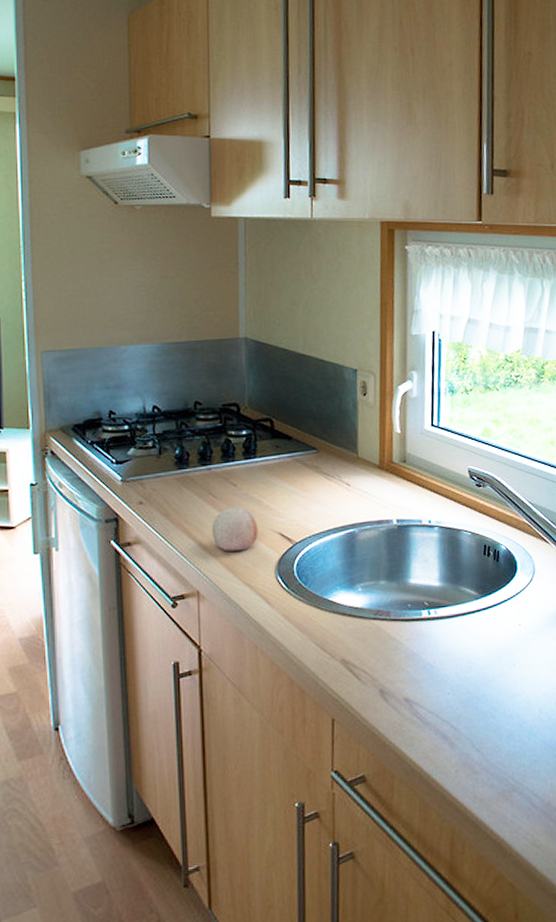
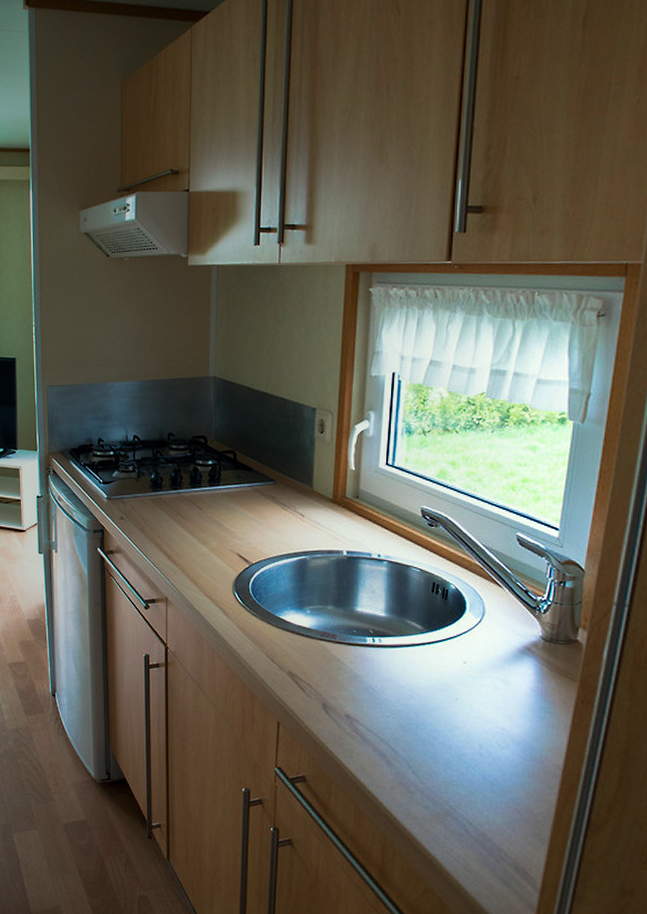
apple: present [211,506,258,552] -> none [179,527,219,566]

